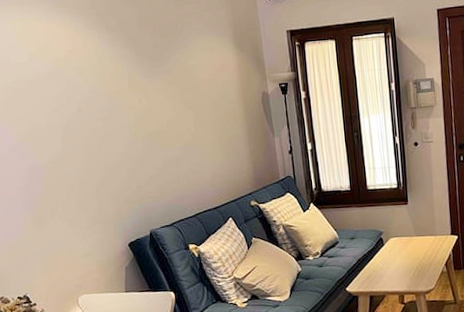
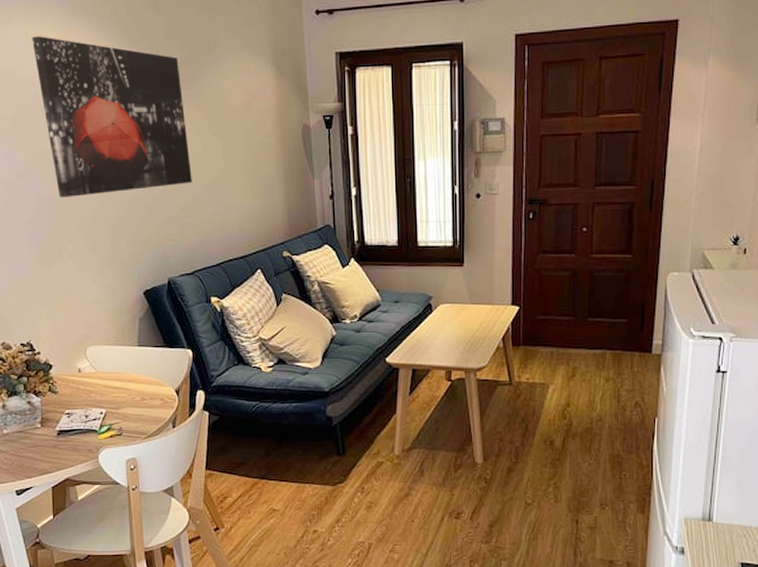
wall art: none [20,28,168,166] -> present [32,36,192,197]

